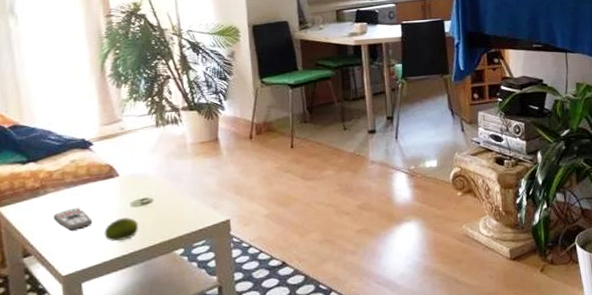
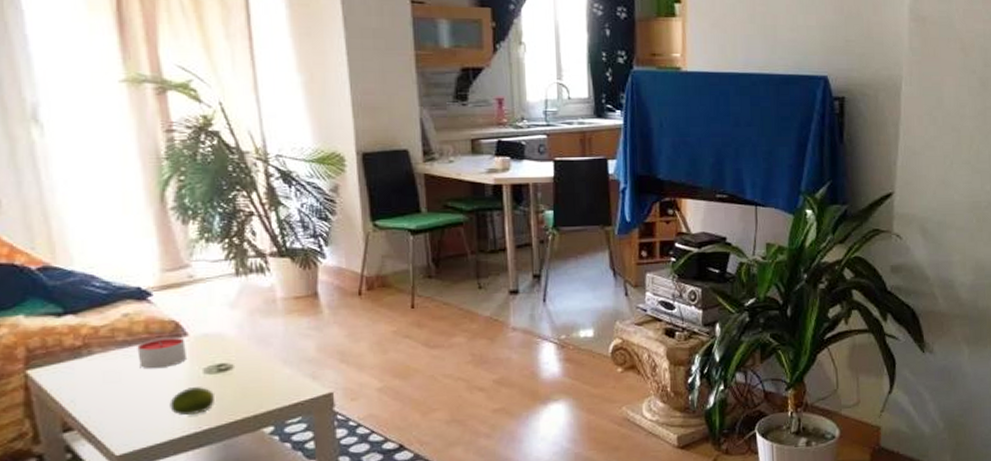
remote control: present [53,208,93,231] -> none [101,373,154,401]
candle: none [81,177,117,204] -> present [137,336,186,369]

